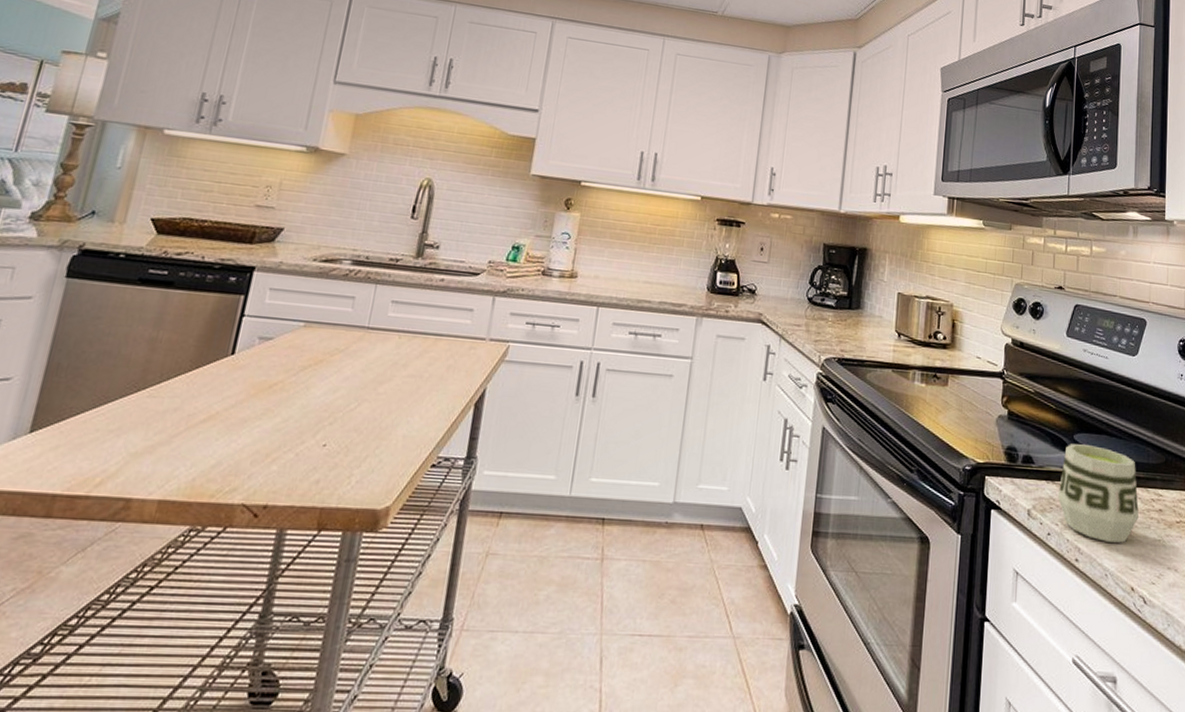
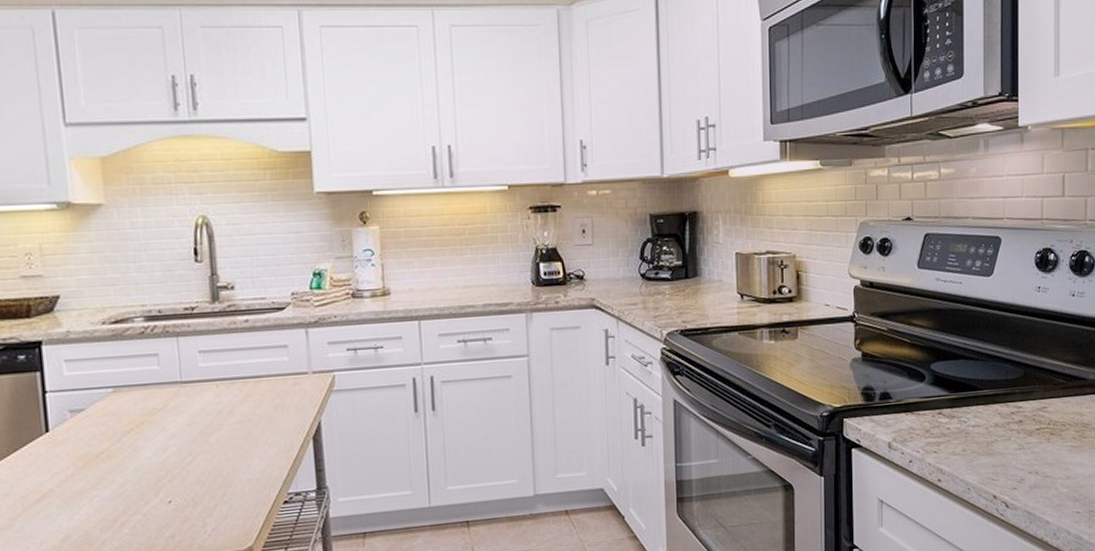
cup: present [1057,444,1140,543] -> none [917,371,1000,459]

